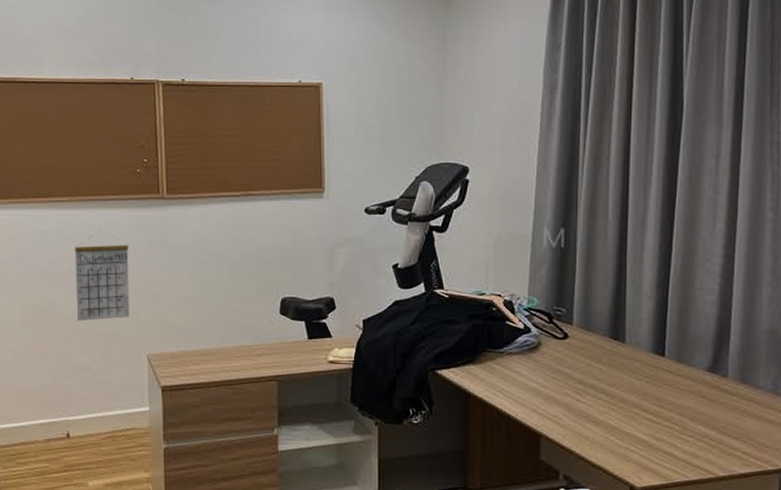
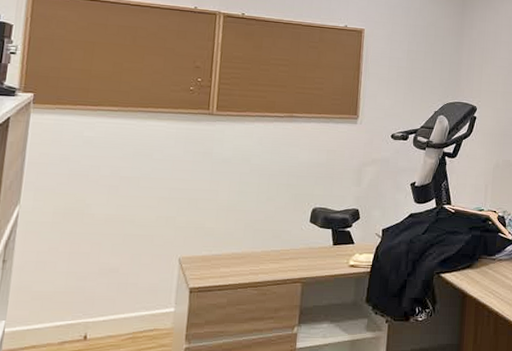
calendar: present [75,235,129,321] -> none [111,143,173,224]

